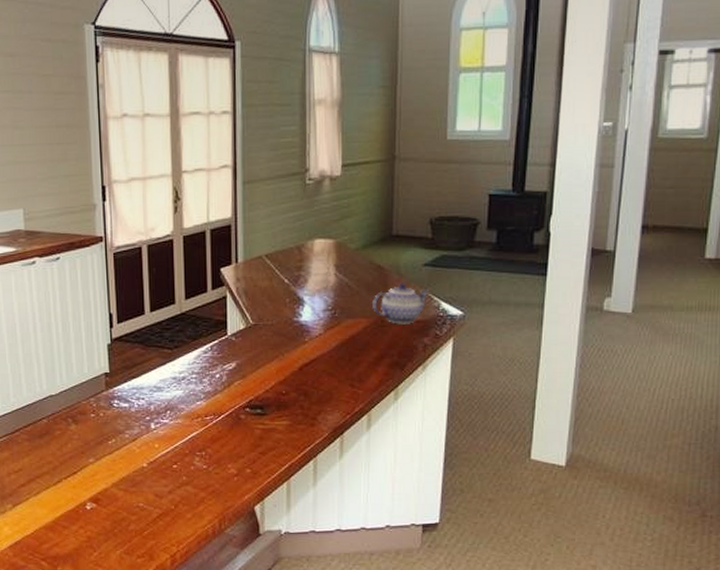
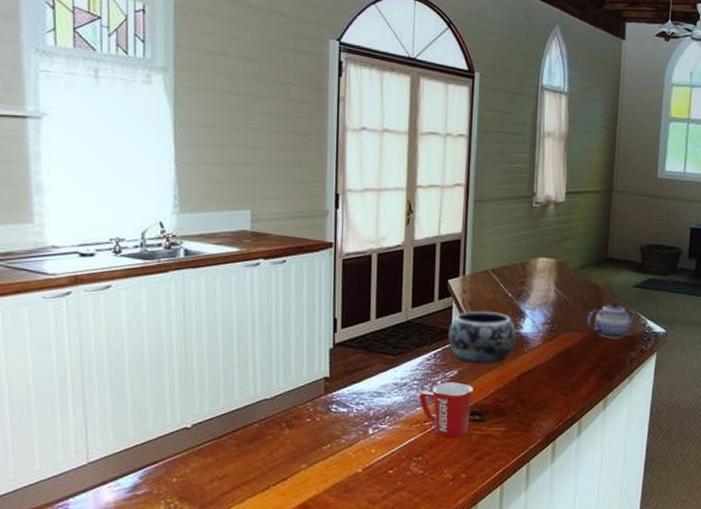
mug: none [198,375,253,432] -> present [419,382,473,438]
decorative bowl: none [224,299,296,355] -> present [448,310,517,364]

